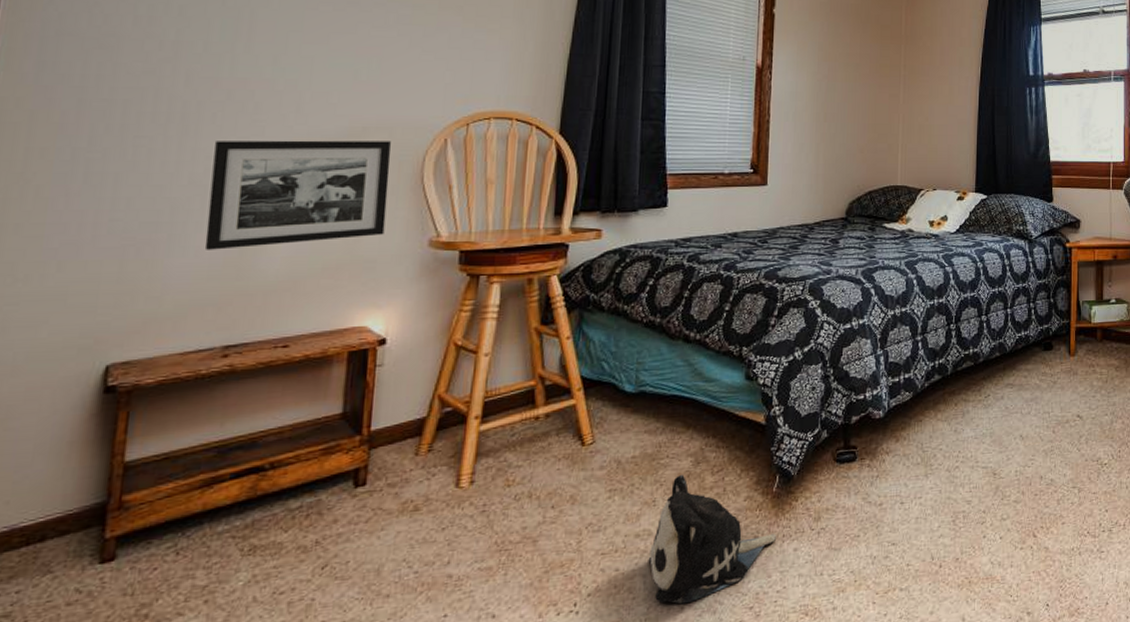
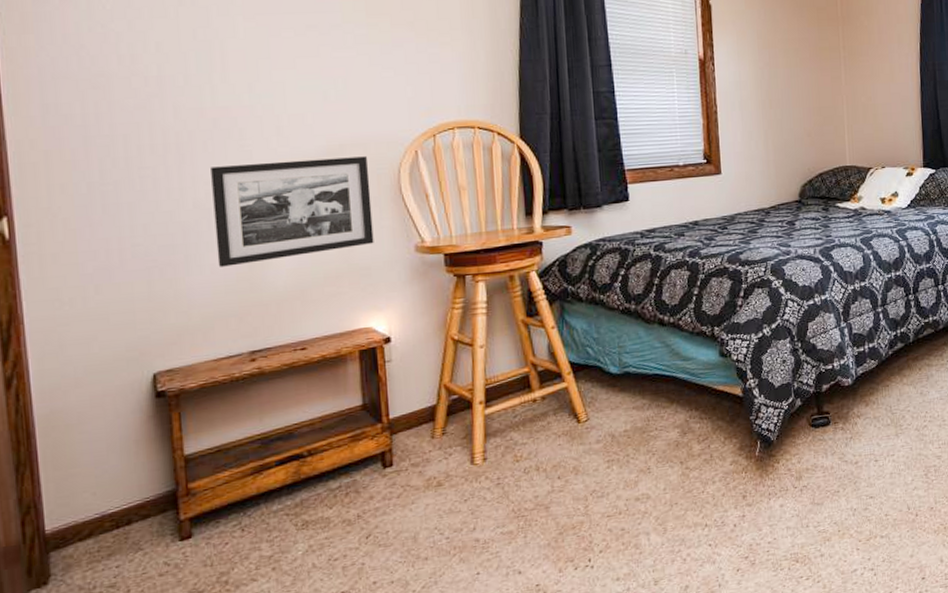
plush toy: present [648,474,776,604] -> none [649,443,763,557]

